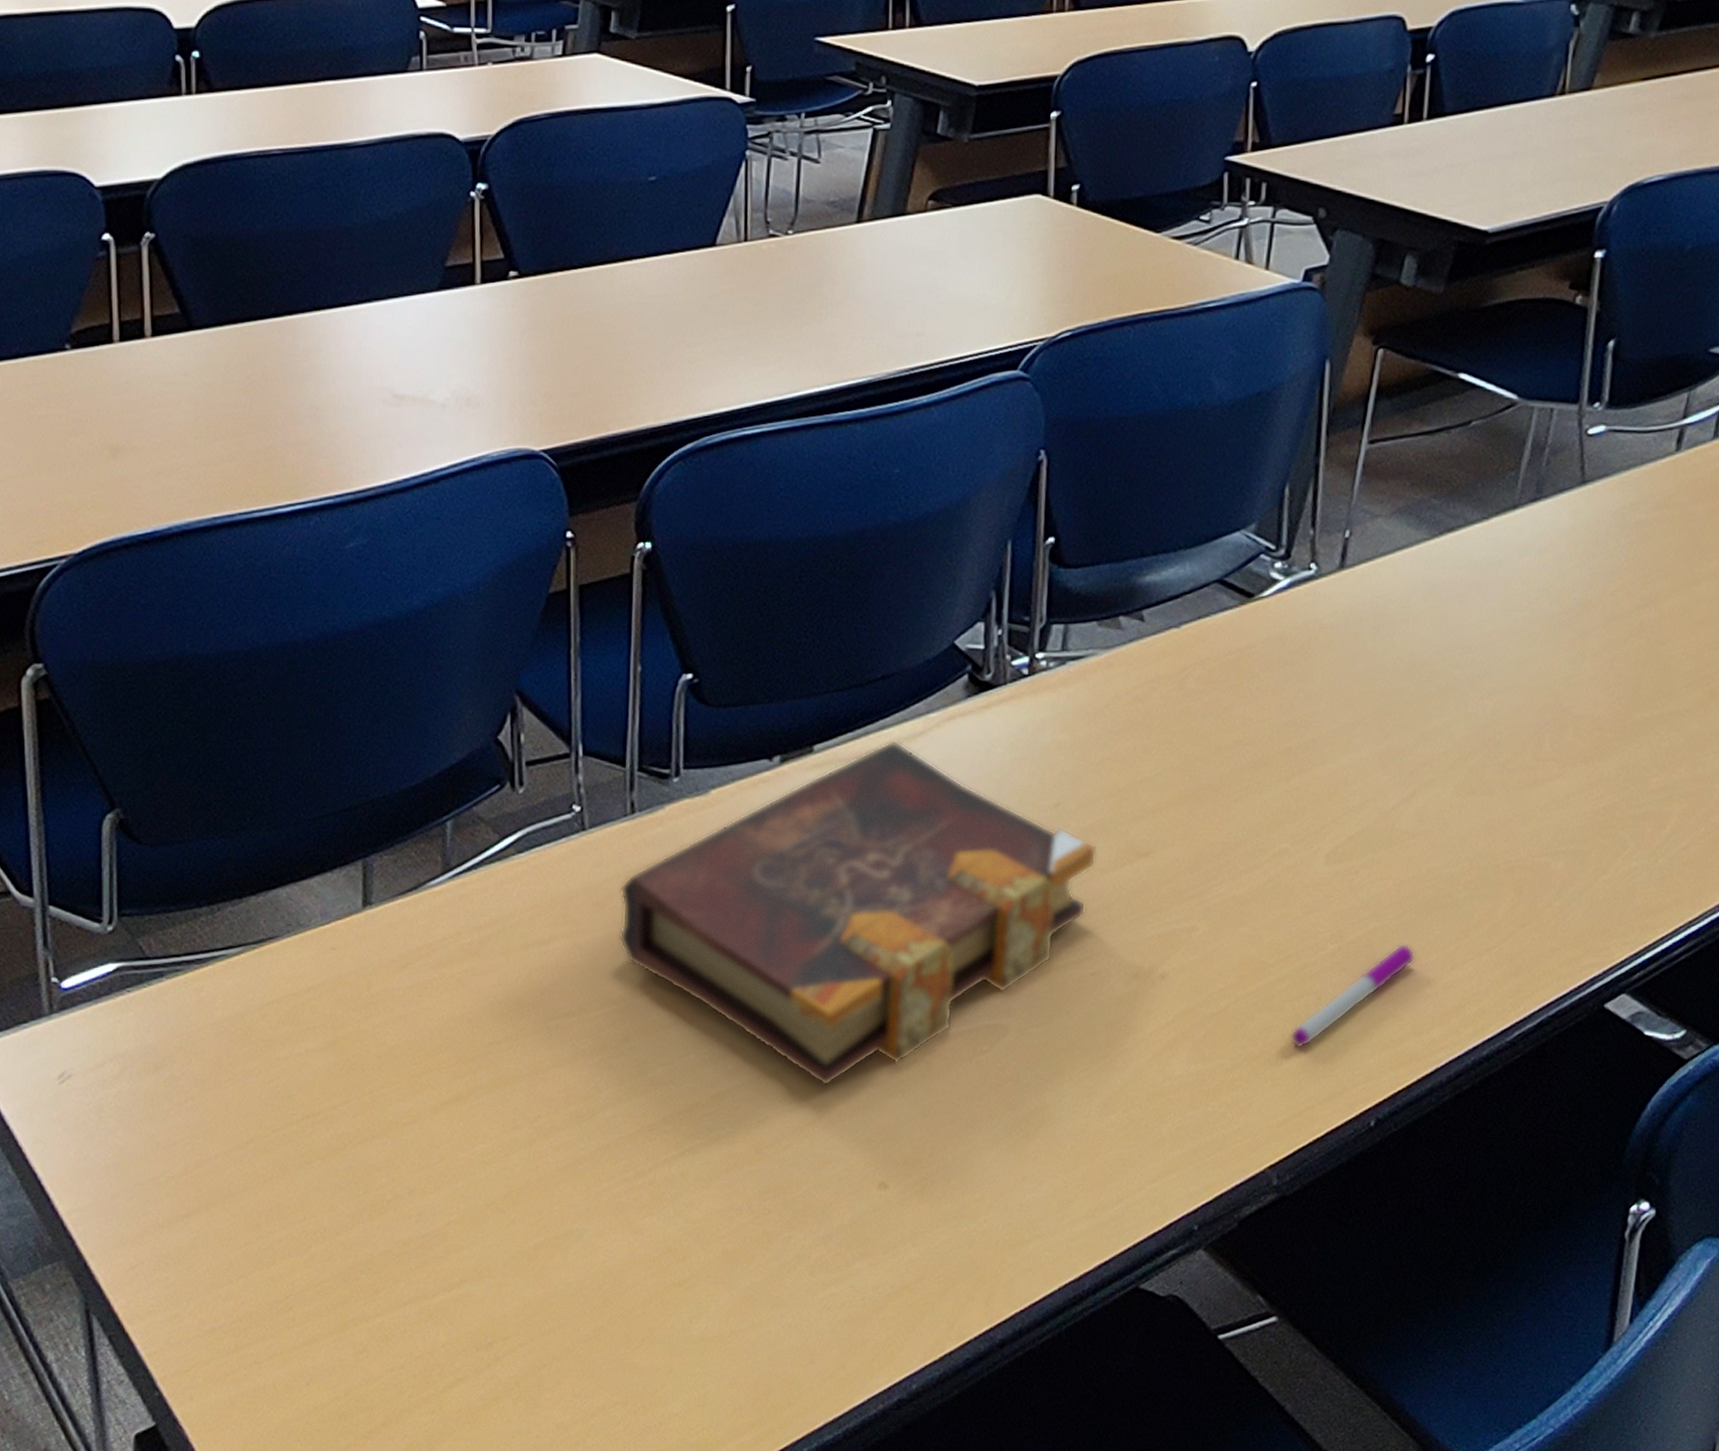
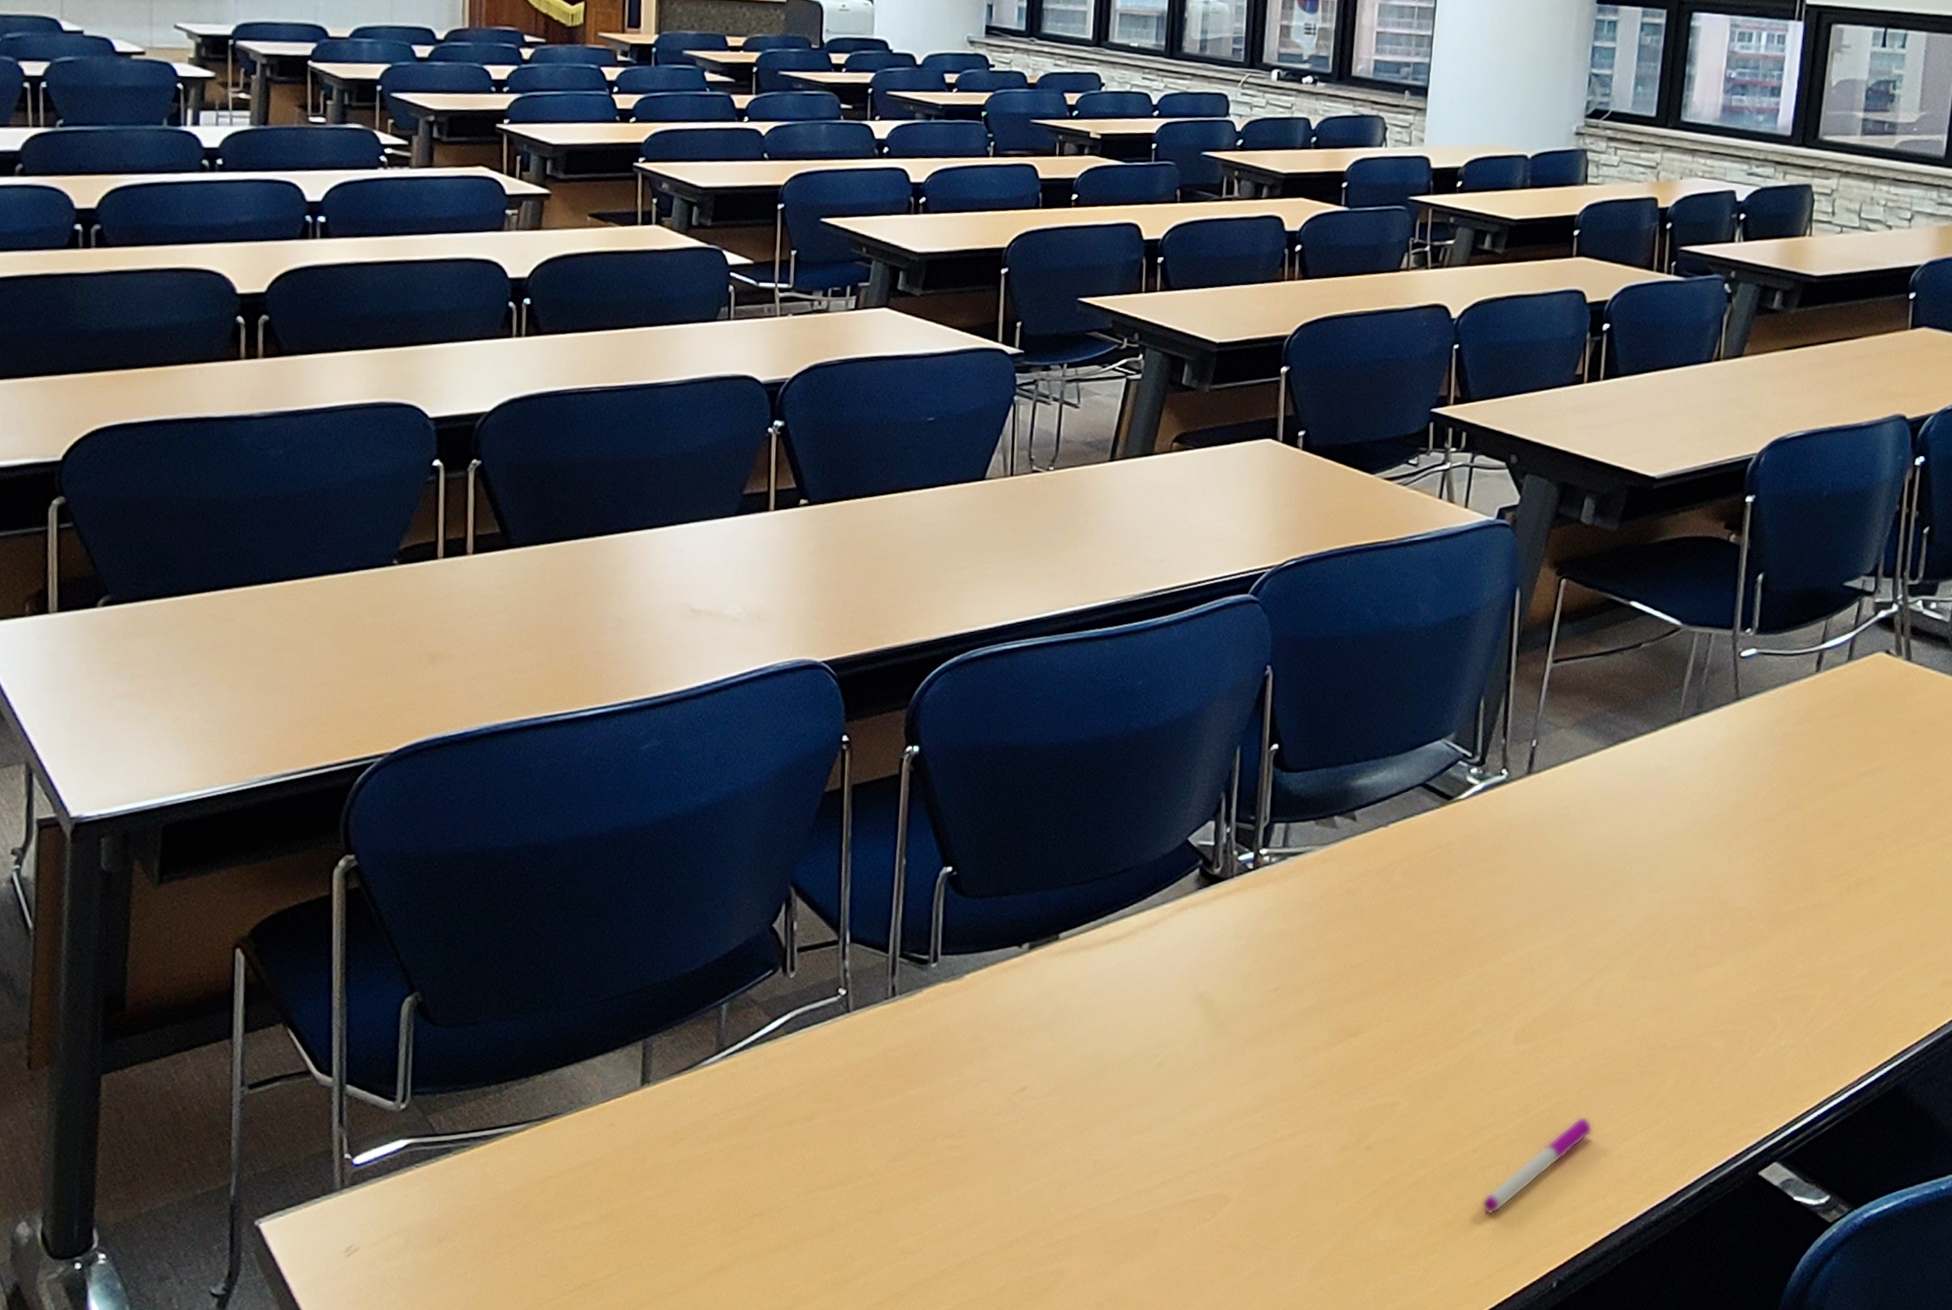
book: present [619,740,1097,1086] -> none [877,929,1311,1253]

